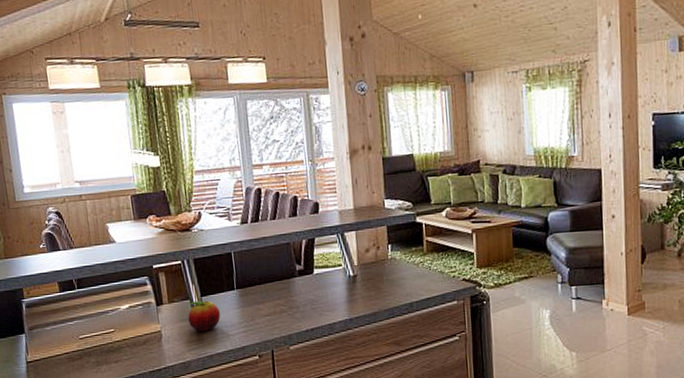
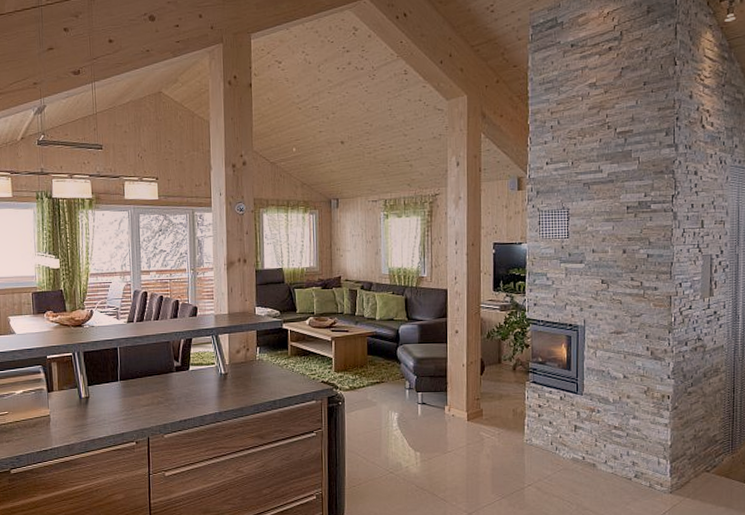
fruit: present [188,300,220,331] -> none [75,389,104,417]

